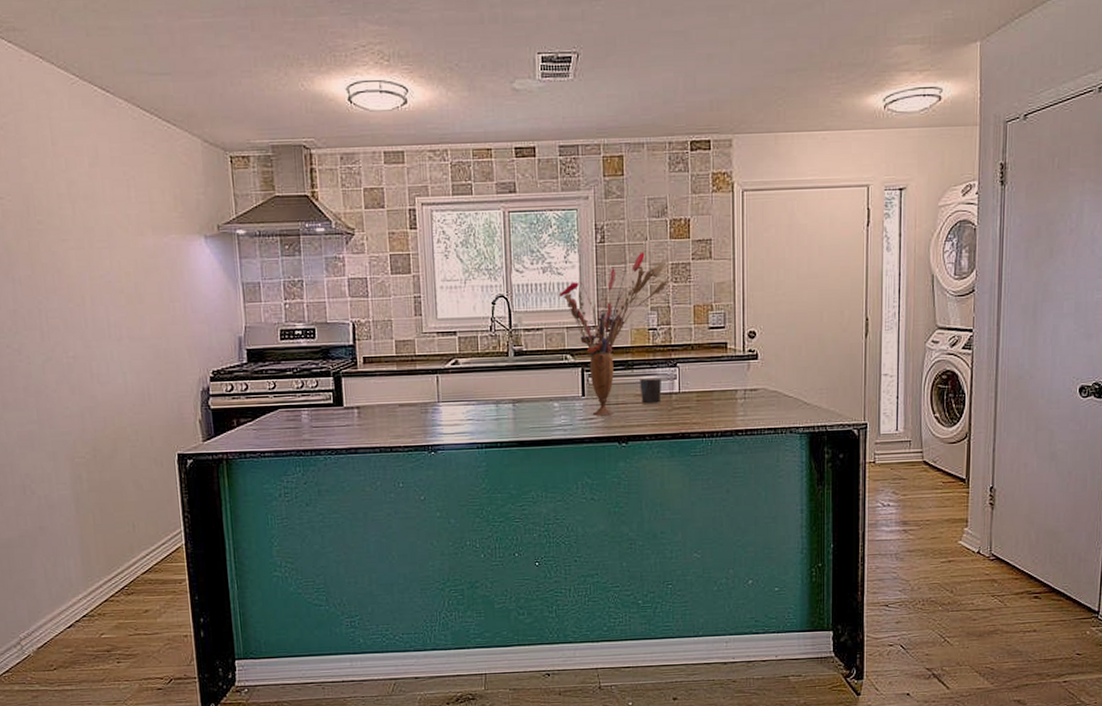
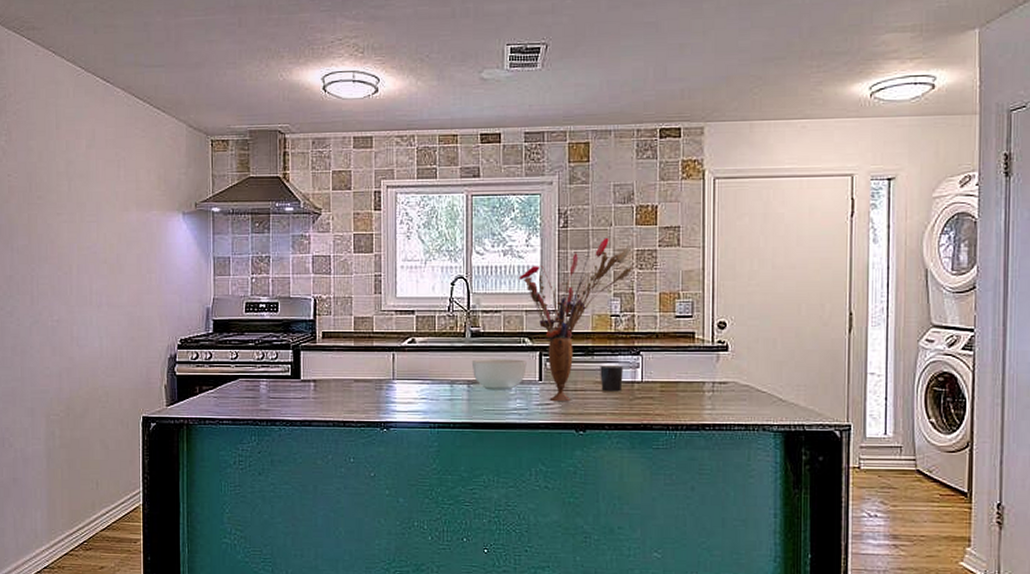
bowl: none [515,376,570,408] -> present [471,359,527,391]

